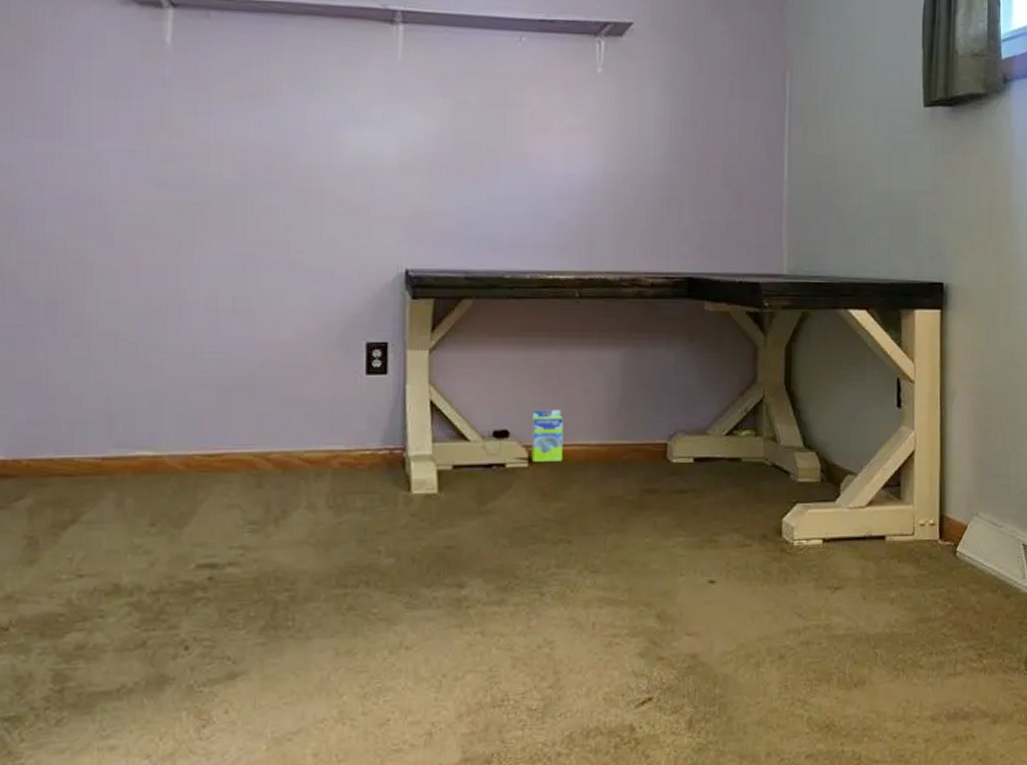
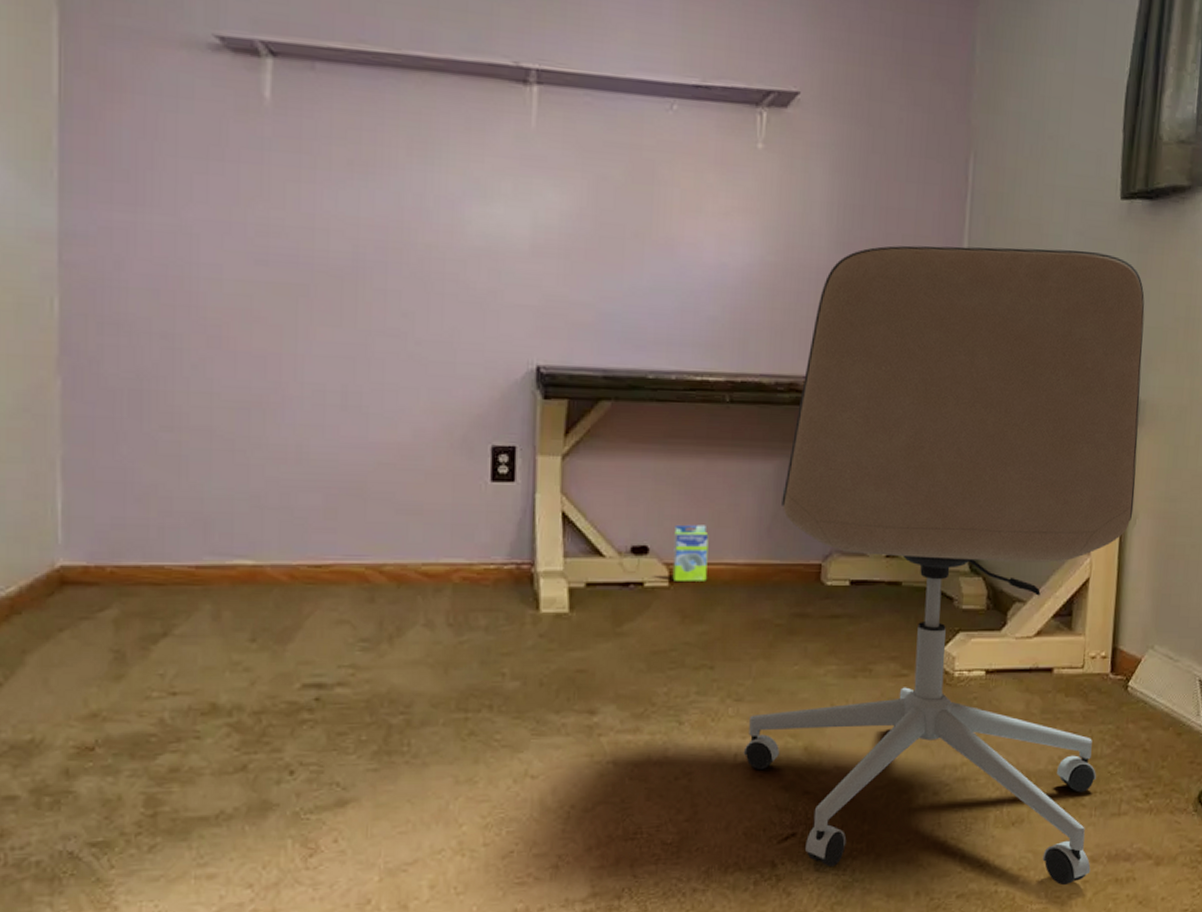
office chair: none [601,152,952,745] -> present [743,245,1145,886]

